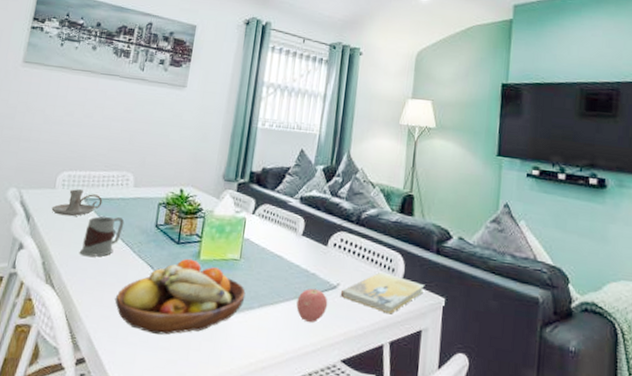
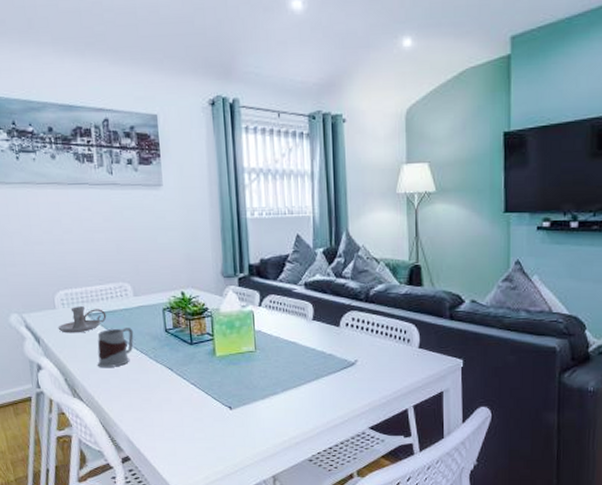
fruit bowl: present [114,258,246,335] -> none [143,356,268,427]
apple: present [296,288,328,322] -> none [318,367,349,398]
book: present [341,271,425,315] -> none [360,343,442,381]

